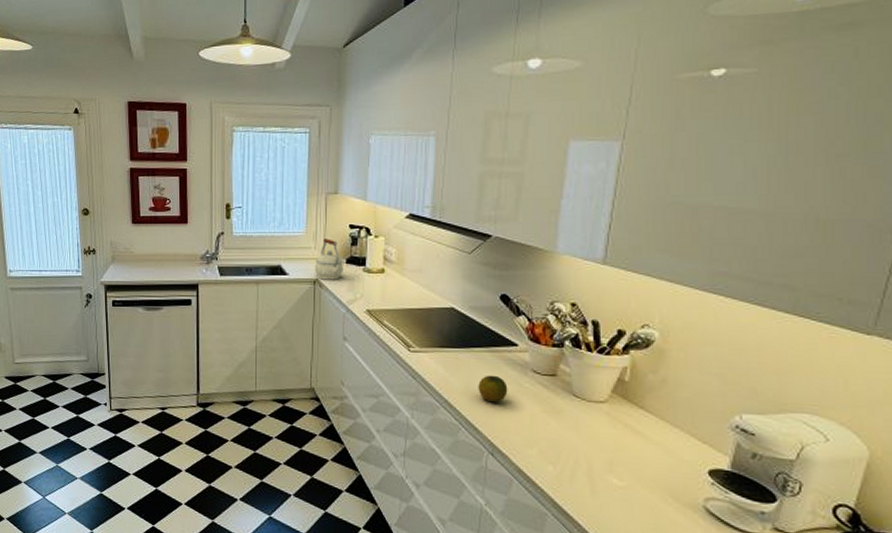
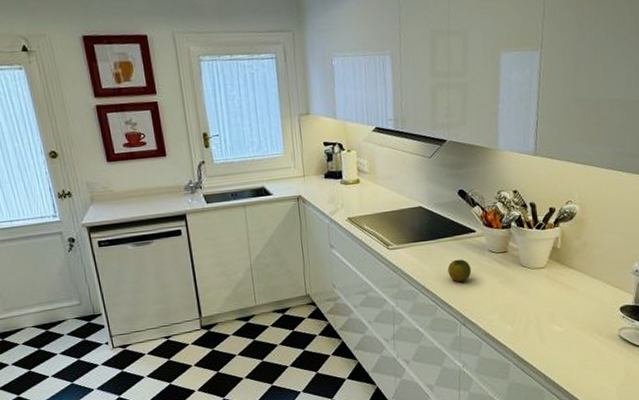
kettle: present [314,239,343,280] -> none [296,157,323,196]

